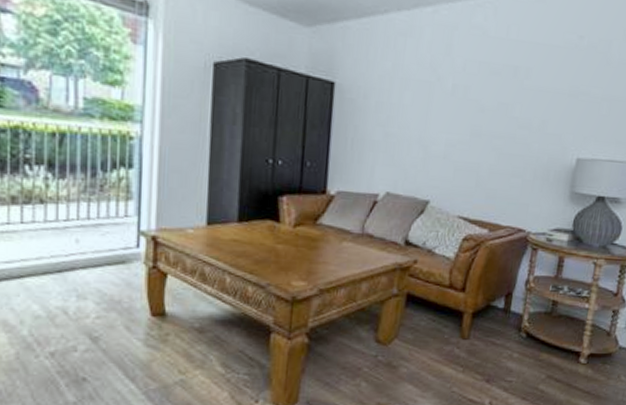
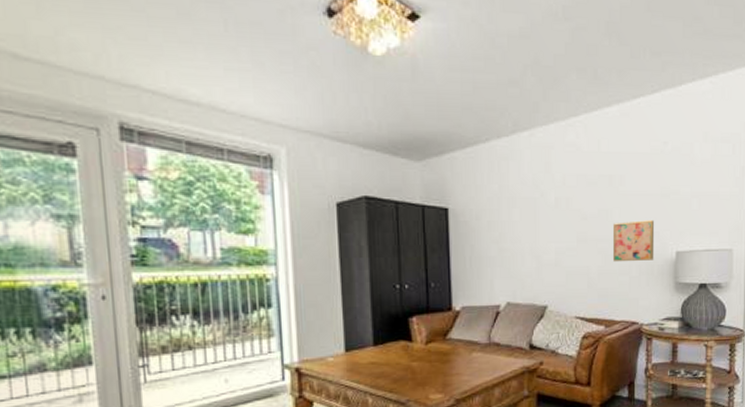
wall art: none [507,119,558,165] -> present [613,220,655,262]

